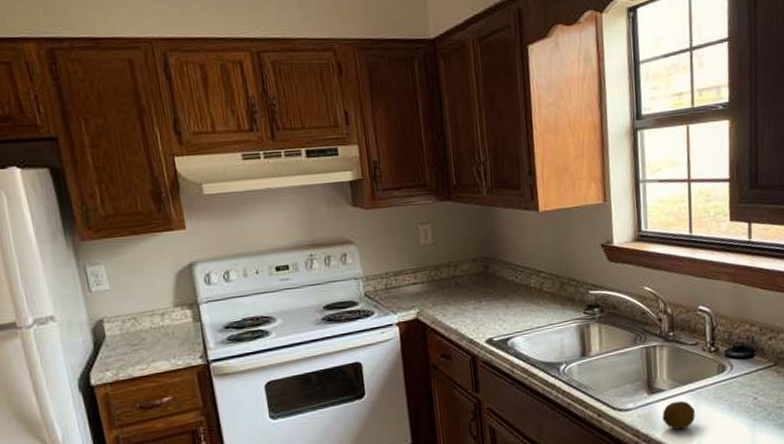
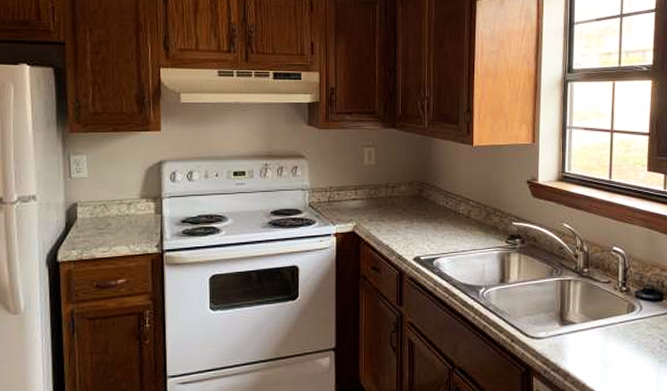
fruit: present [662,400,695,430] -> none [572,335,603,363]

